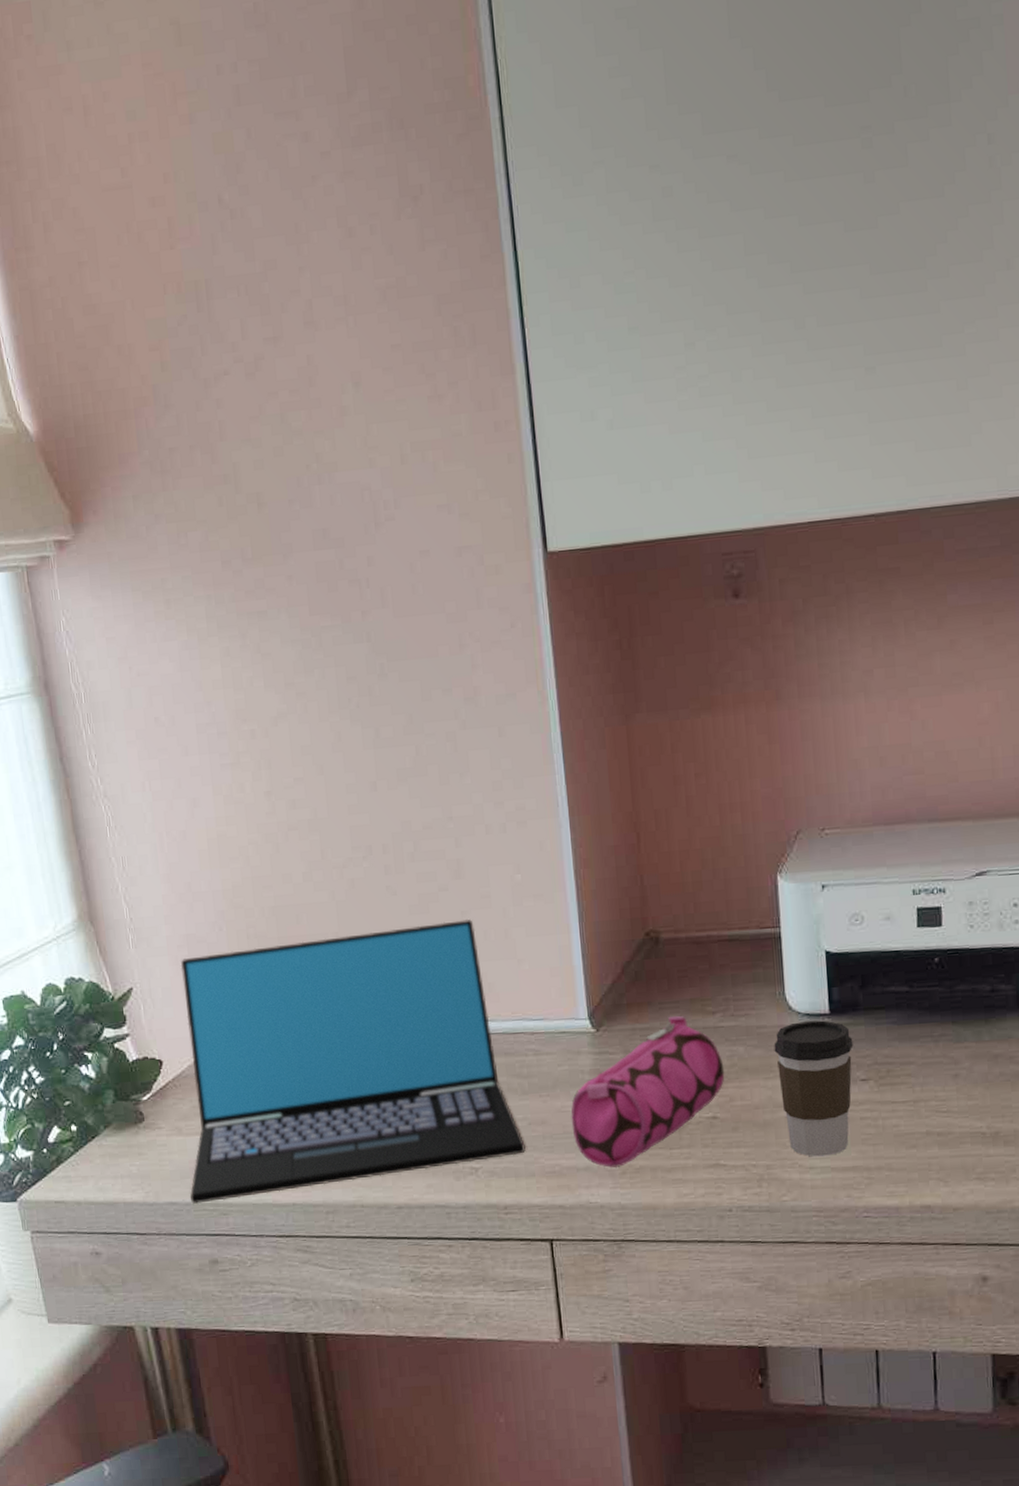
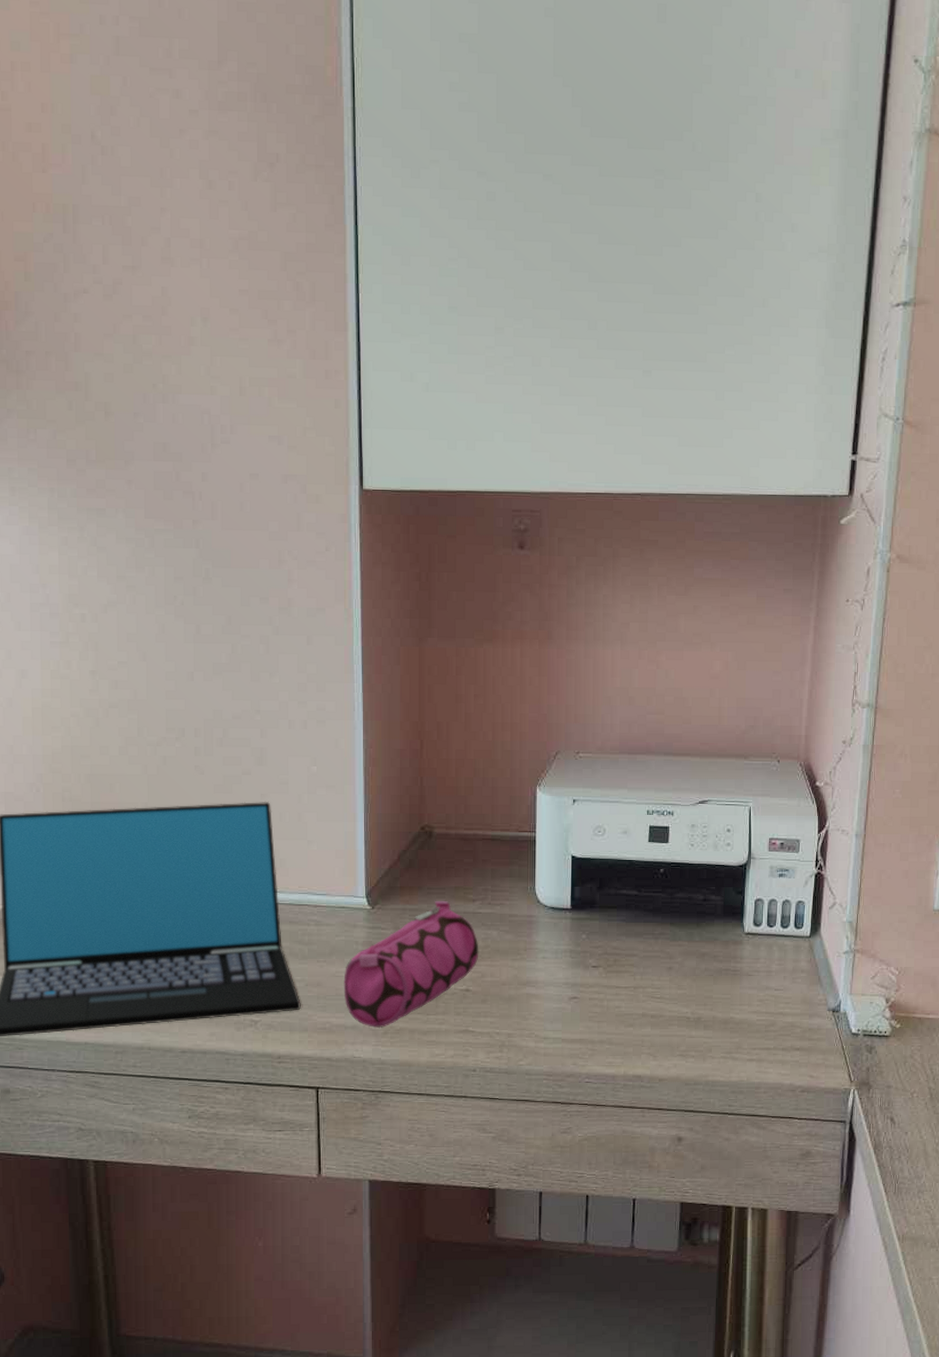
coffee cup: present [774,1020,853,1157] -> none [522,914,589,1029]

